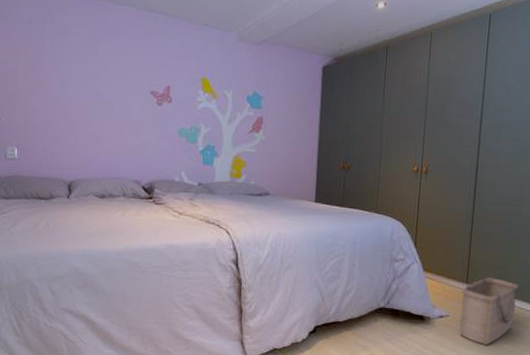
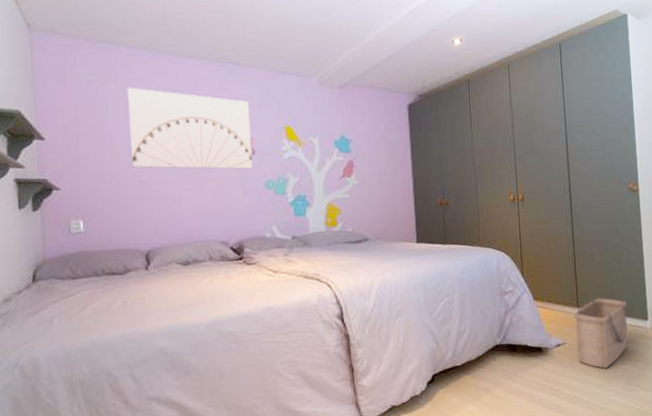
wall art: none [61,29,170,116] -> present [127,87,253,169]

